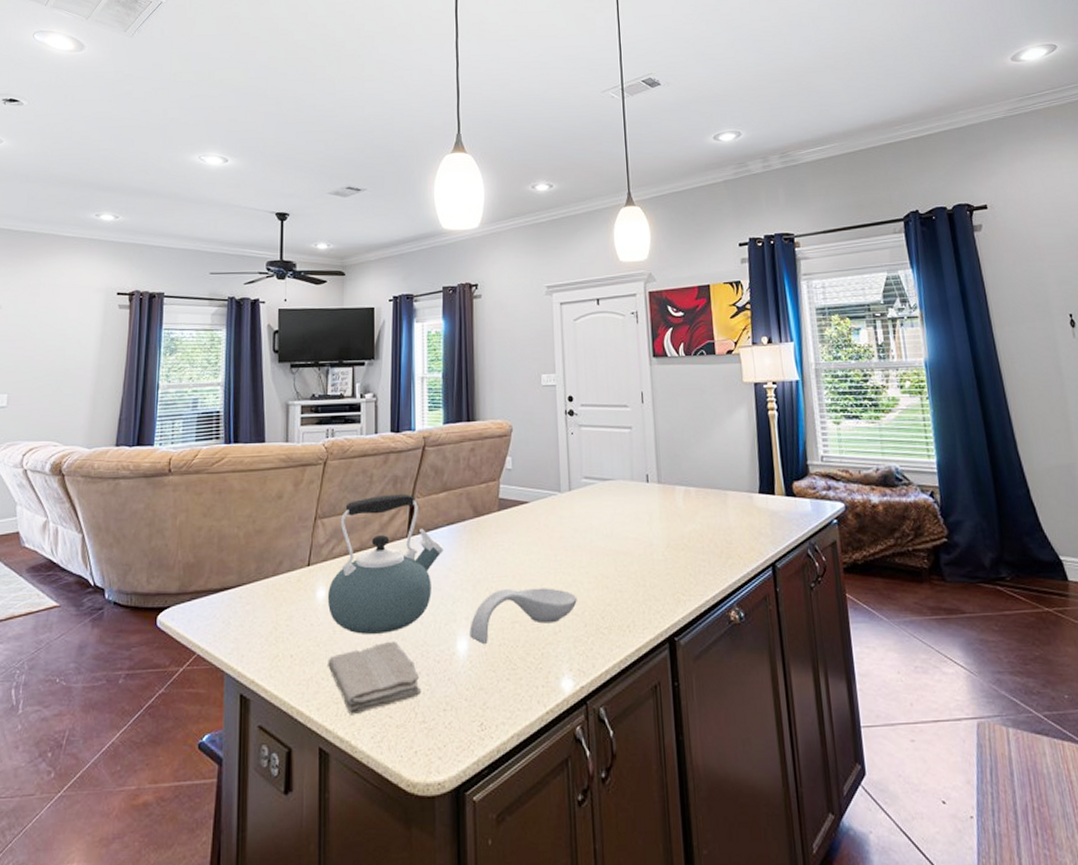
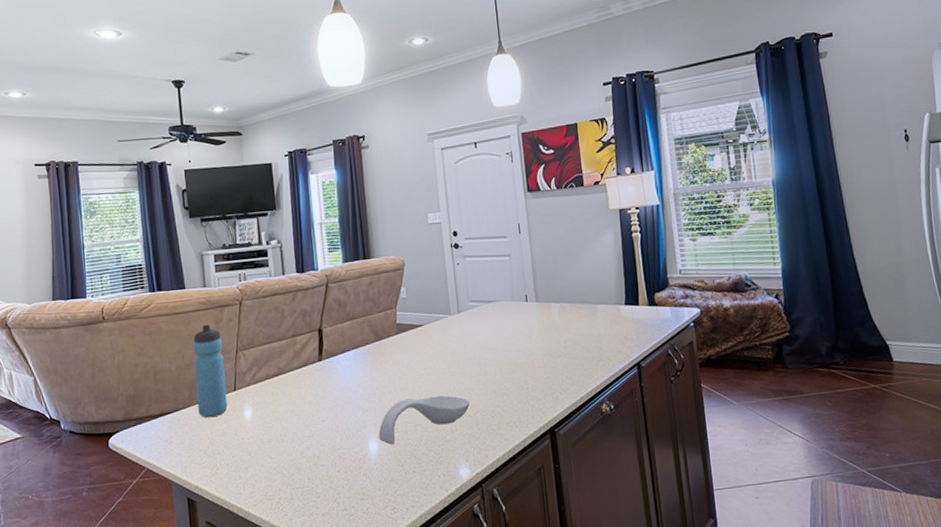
water bottle: none [264,485,300,597] -> present [193,324,228,418]
kettle: present [327,493,443,634] -> none [253,325,351,444]
washcloth: present [328,640,420,715] -> none [259,447,341,508]

